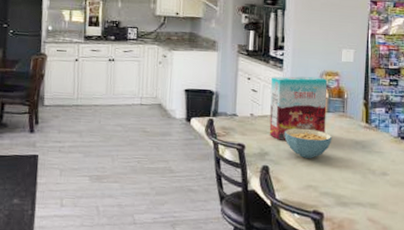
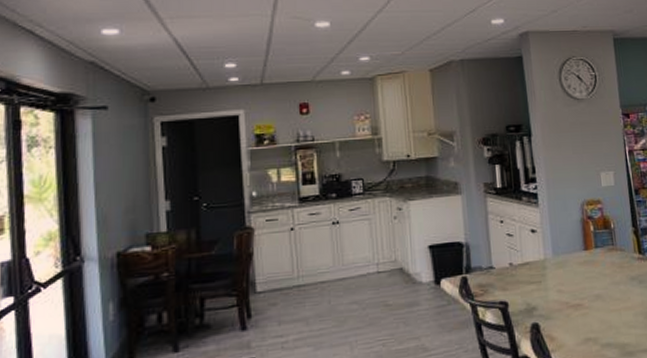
cereal box: present [269,76,328,140] -> none [526,208,597,290]
cereal bowl: present [284,128,333,158] -> none [551,270,605,306]

